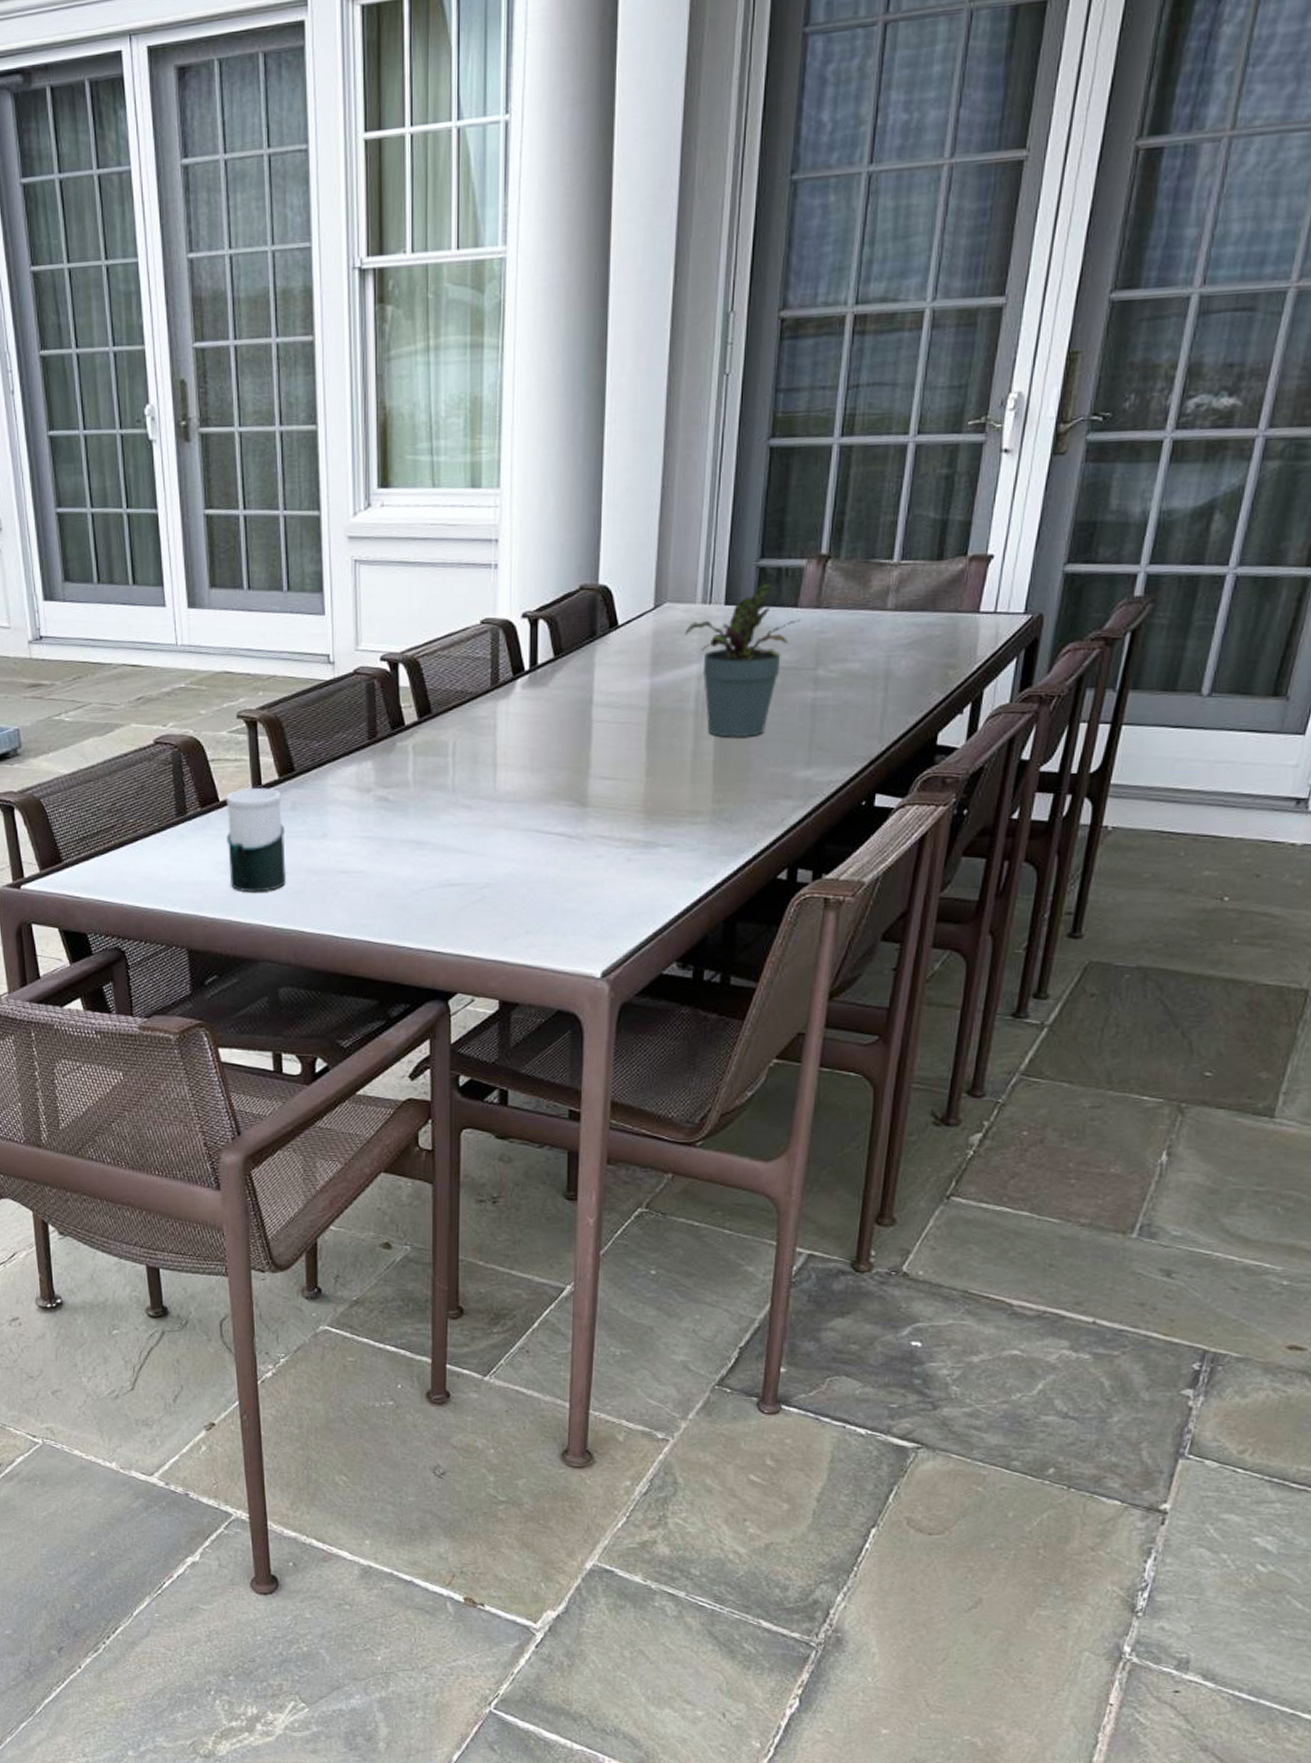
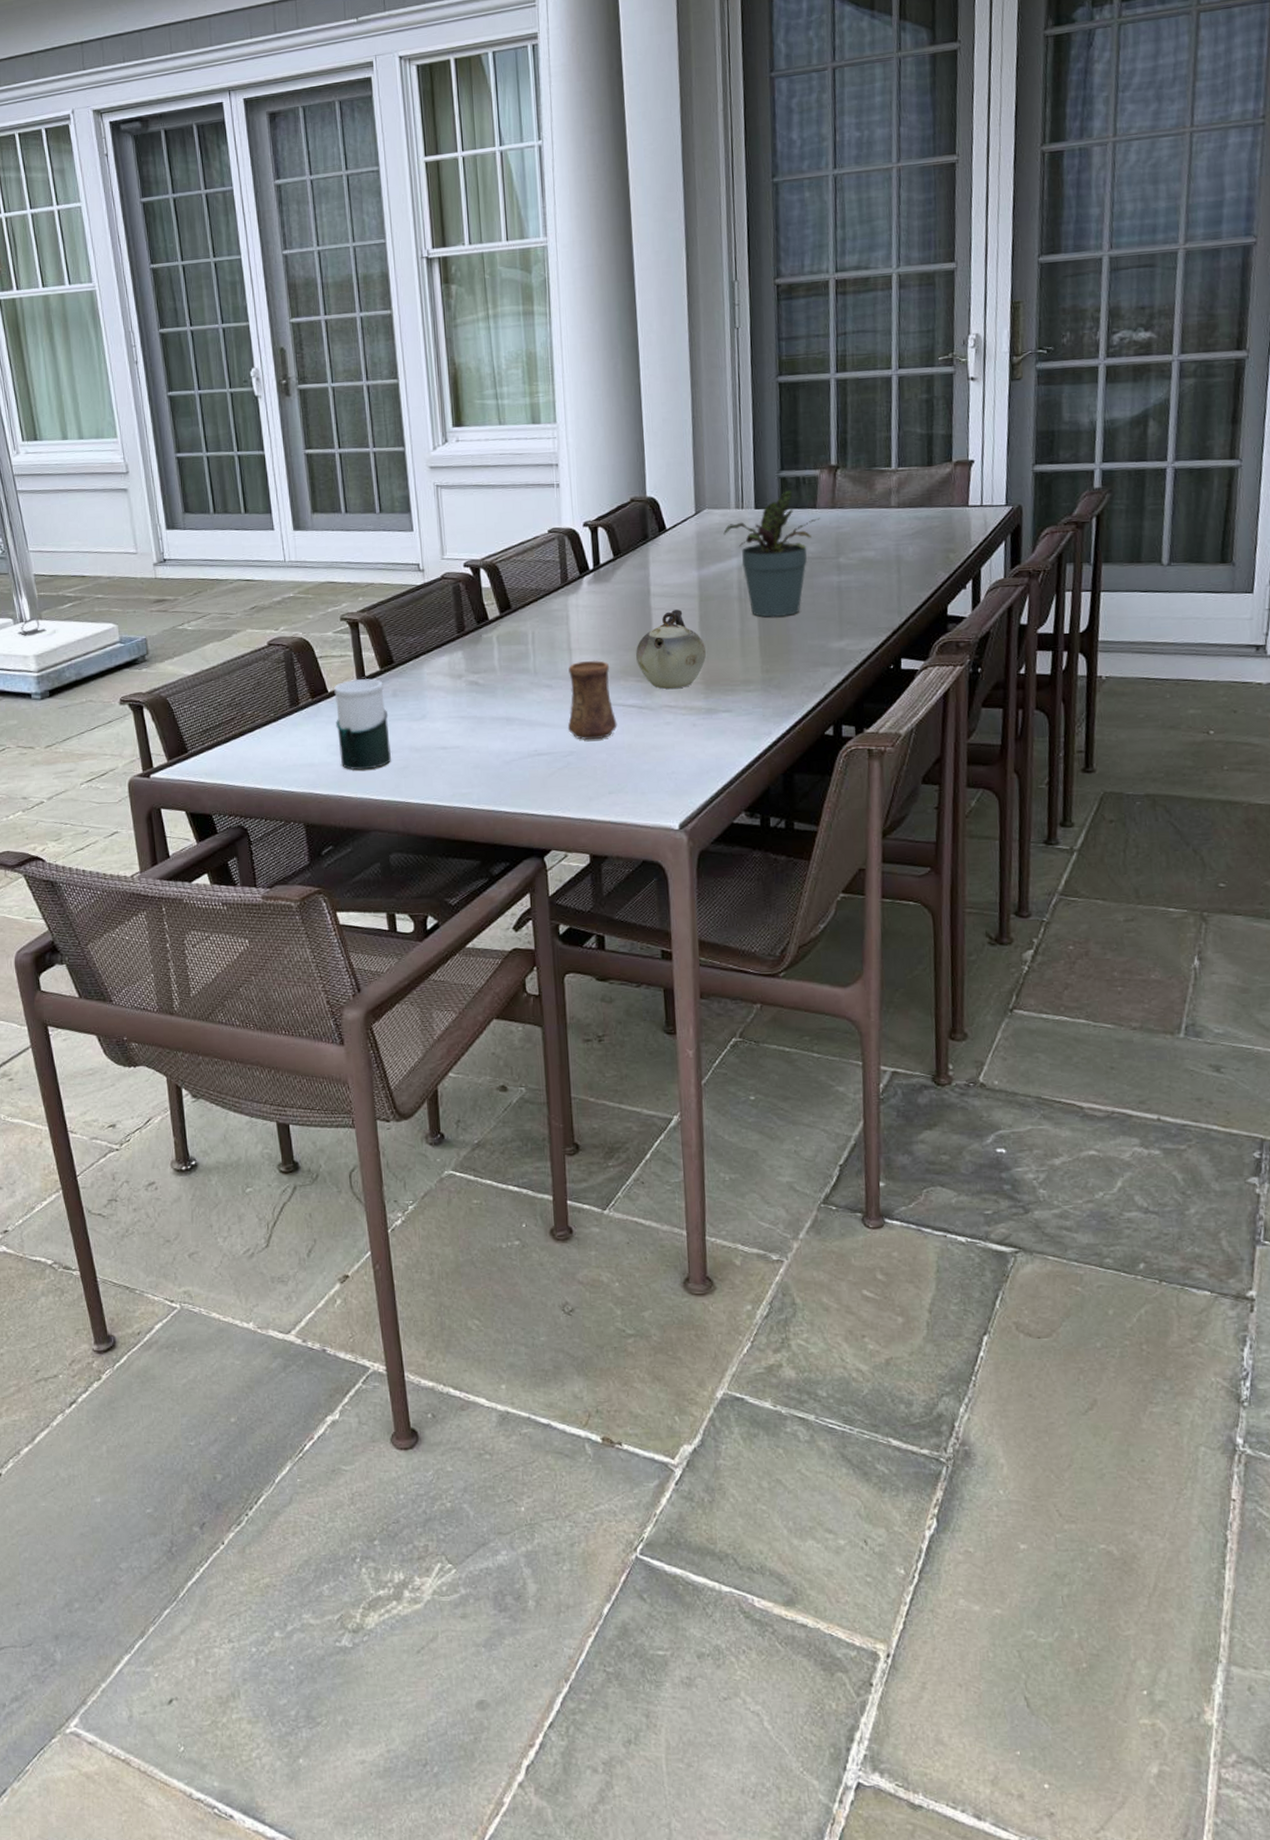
cup: none [485,778,542,872] -> present [567,660,618,740]
teapot: none [570,723,651,817] -> present [636,609,707,690]

